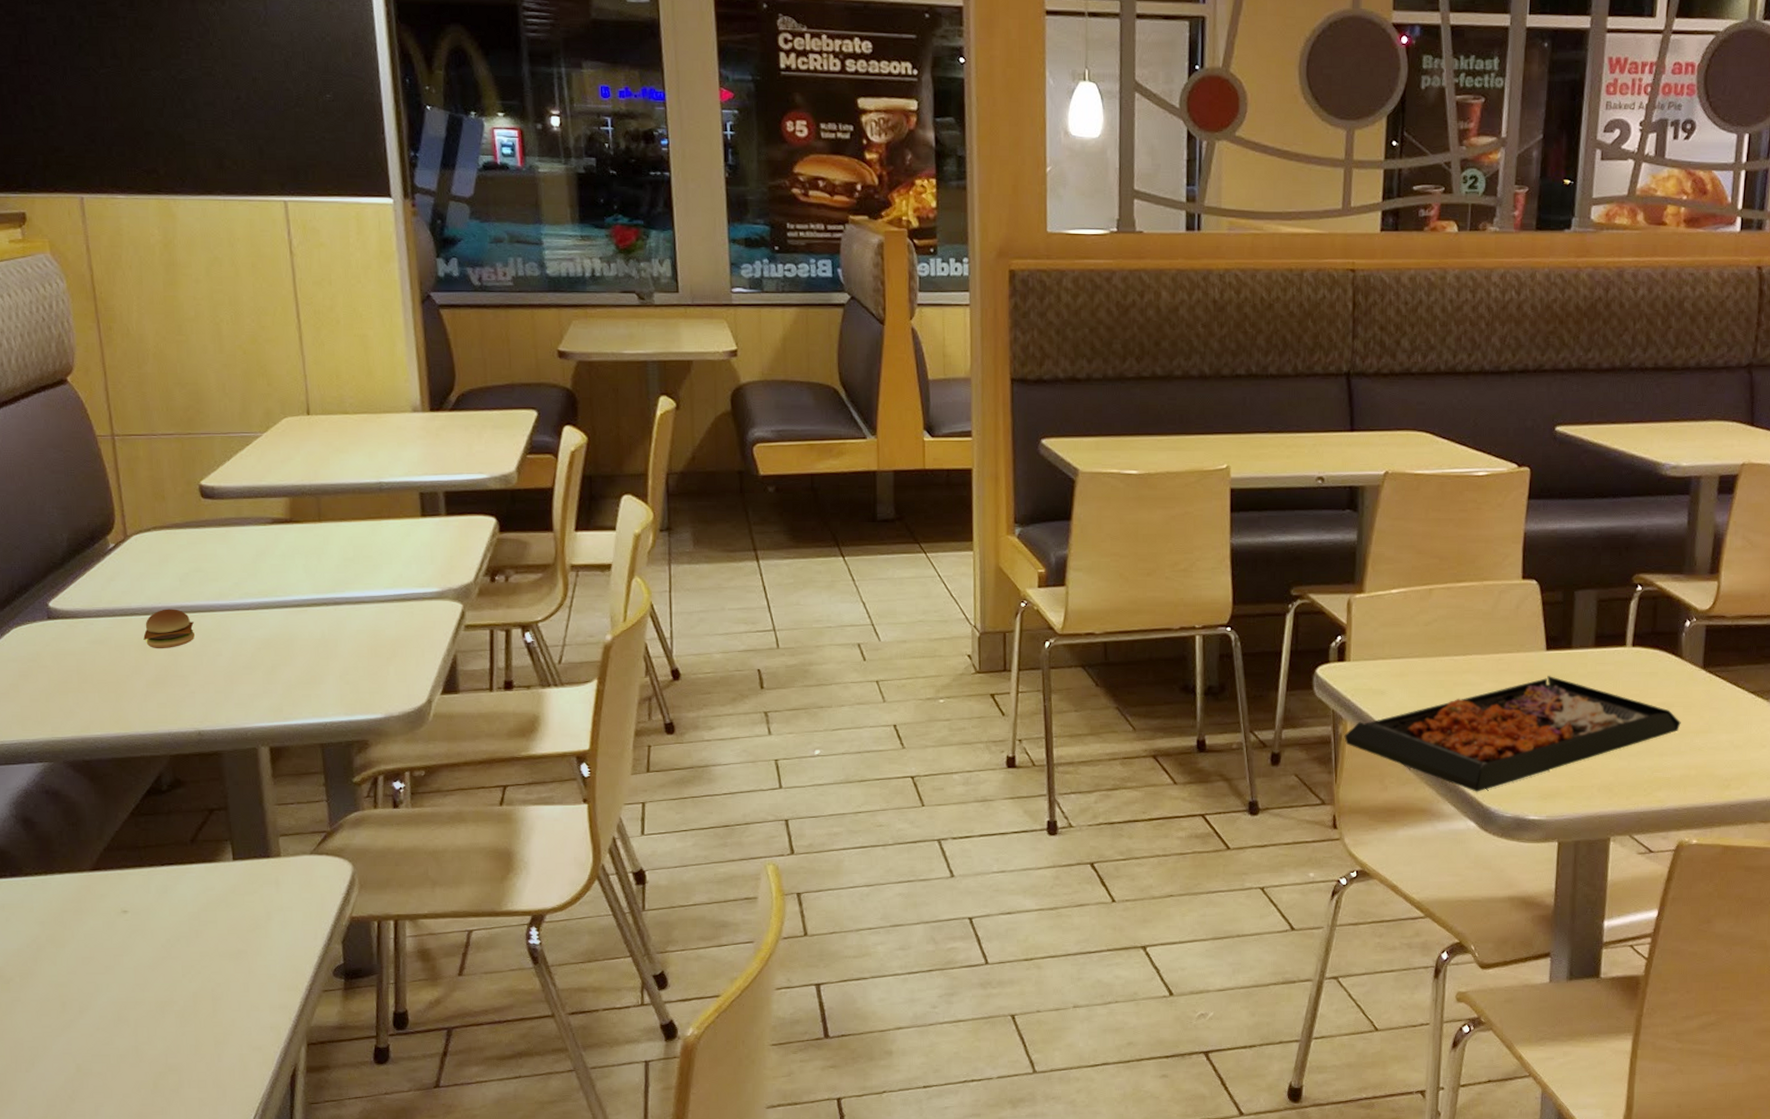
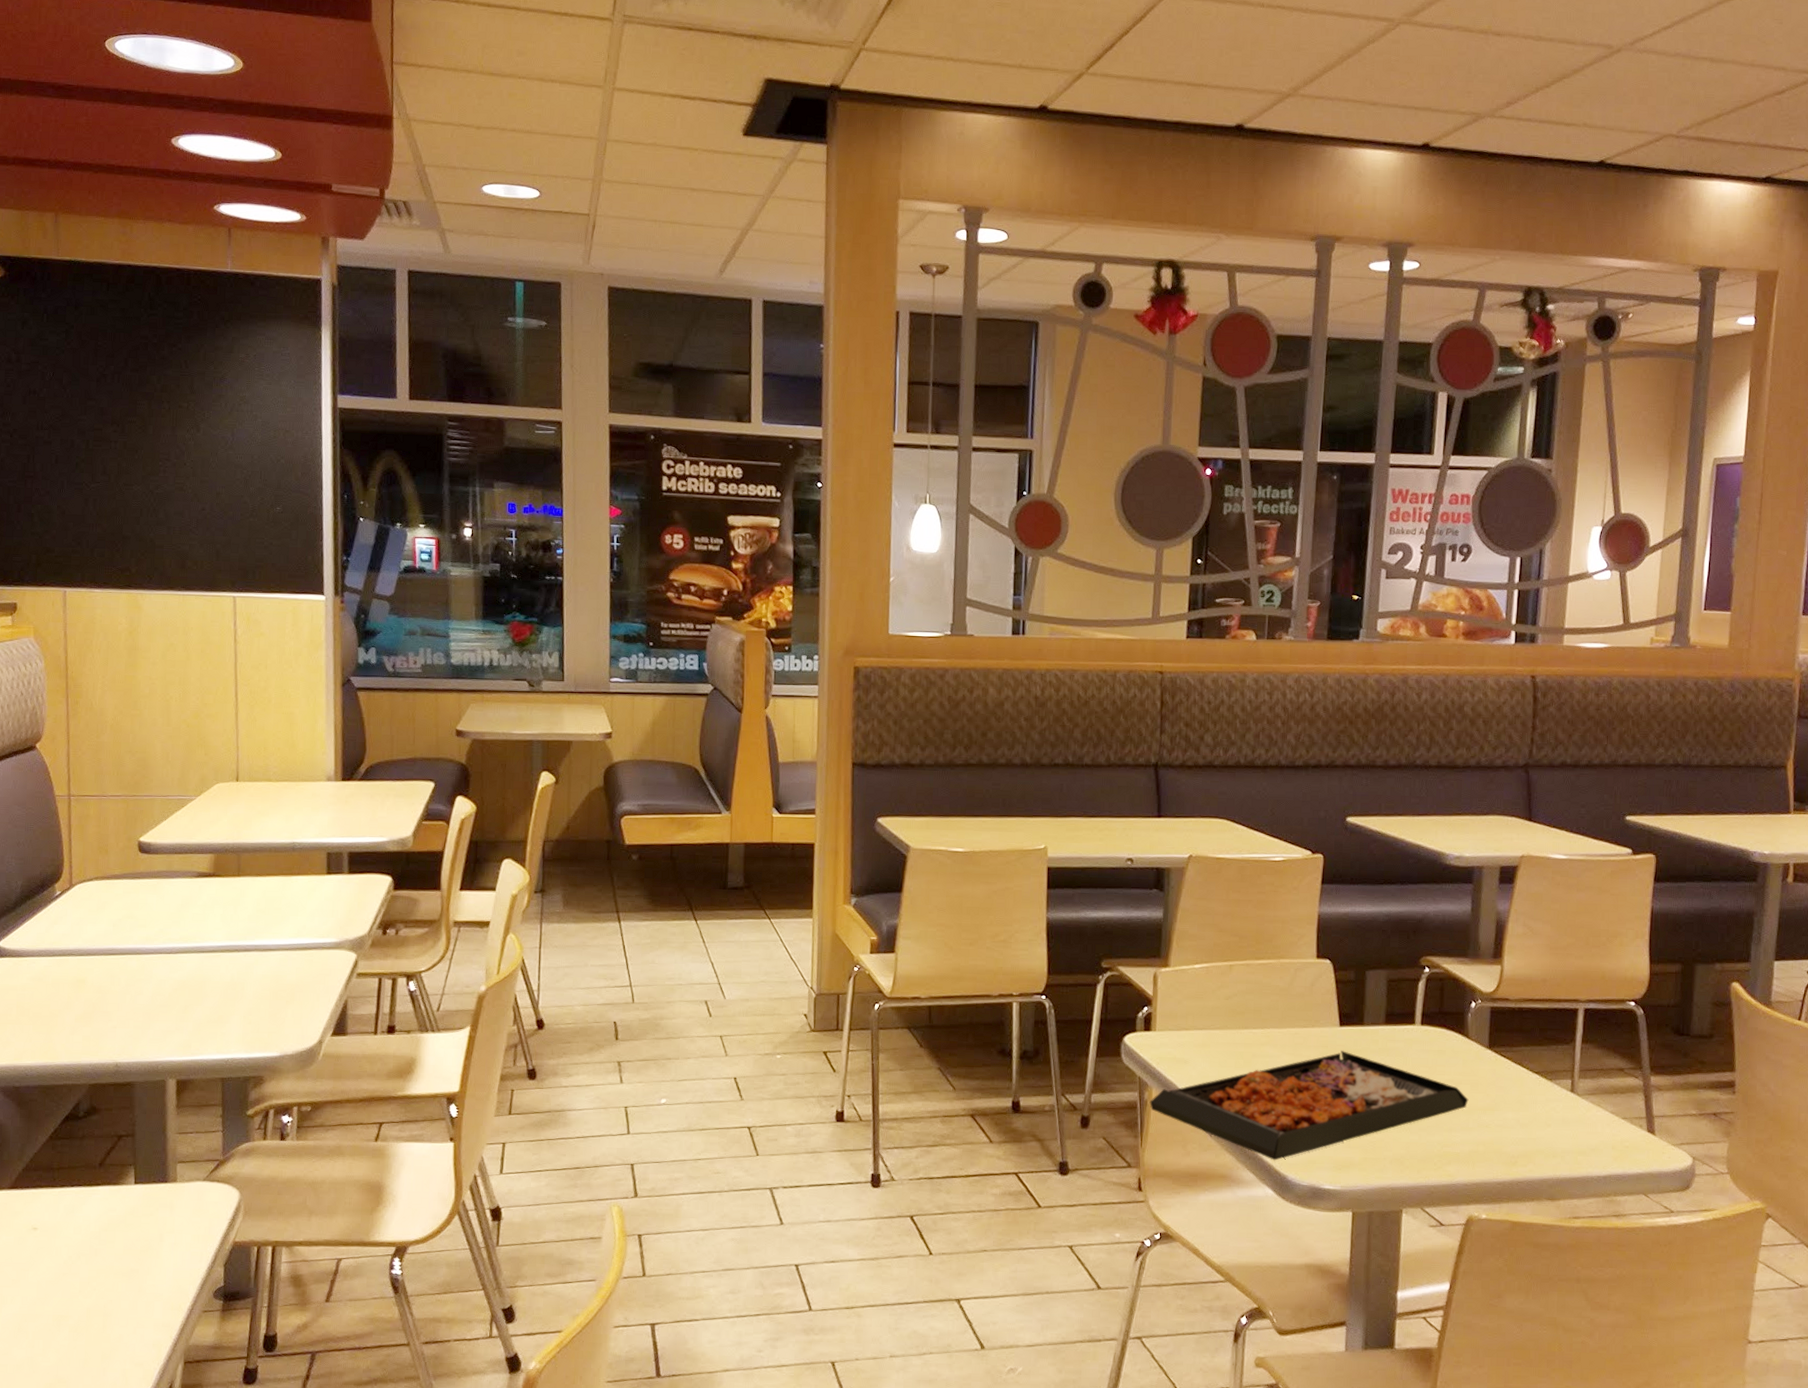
hamburger: present [143,609,195,649] -> none [77,951,122,987]

